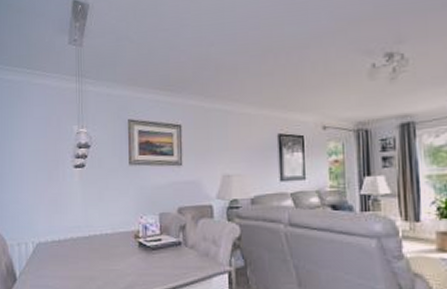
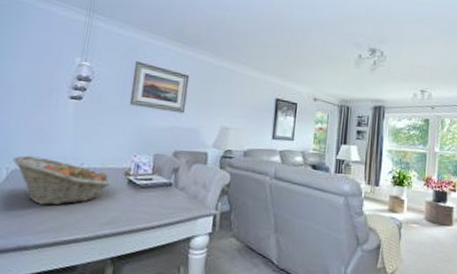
fruit basket: none [36,228,123,274] -> present [13,155,111,206]

